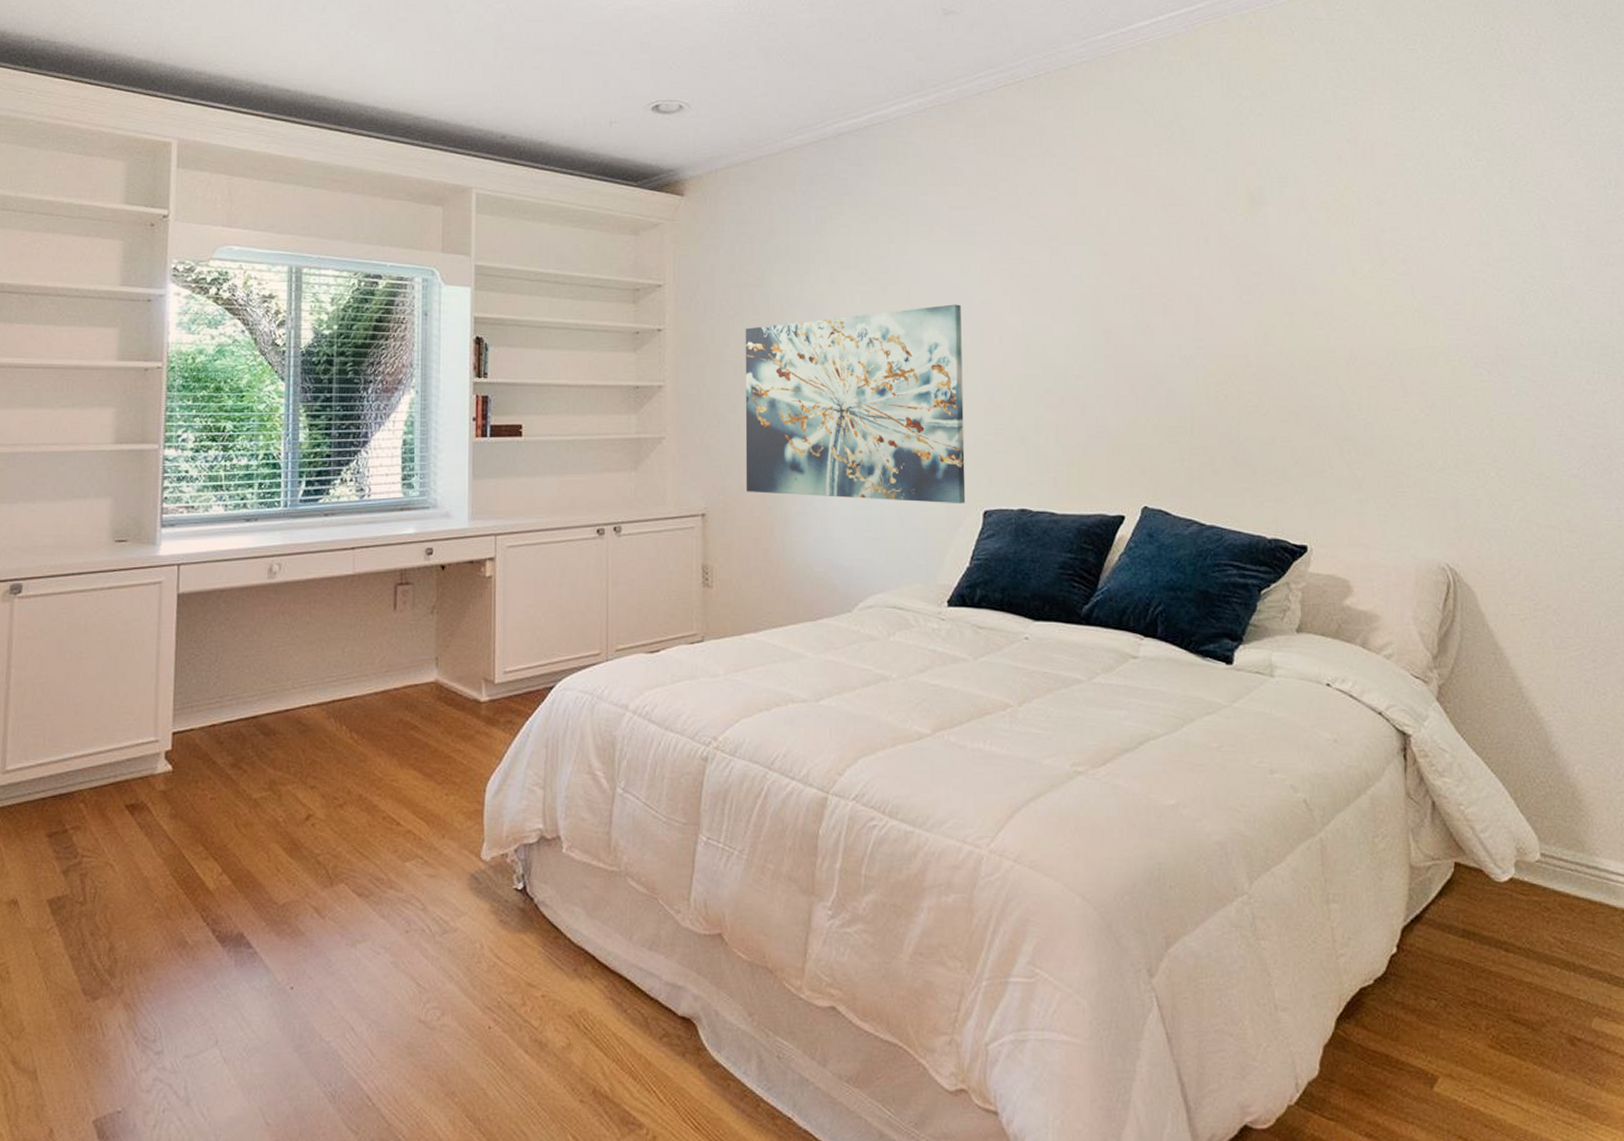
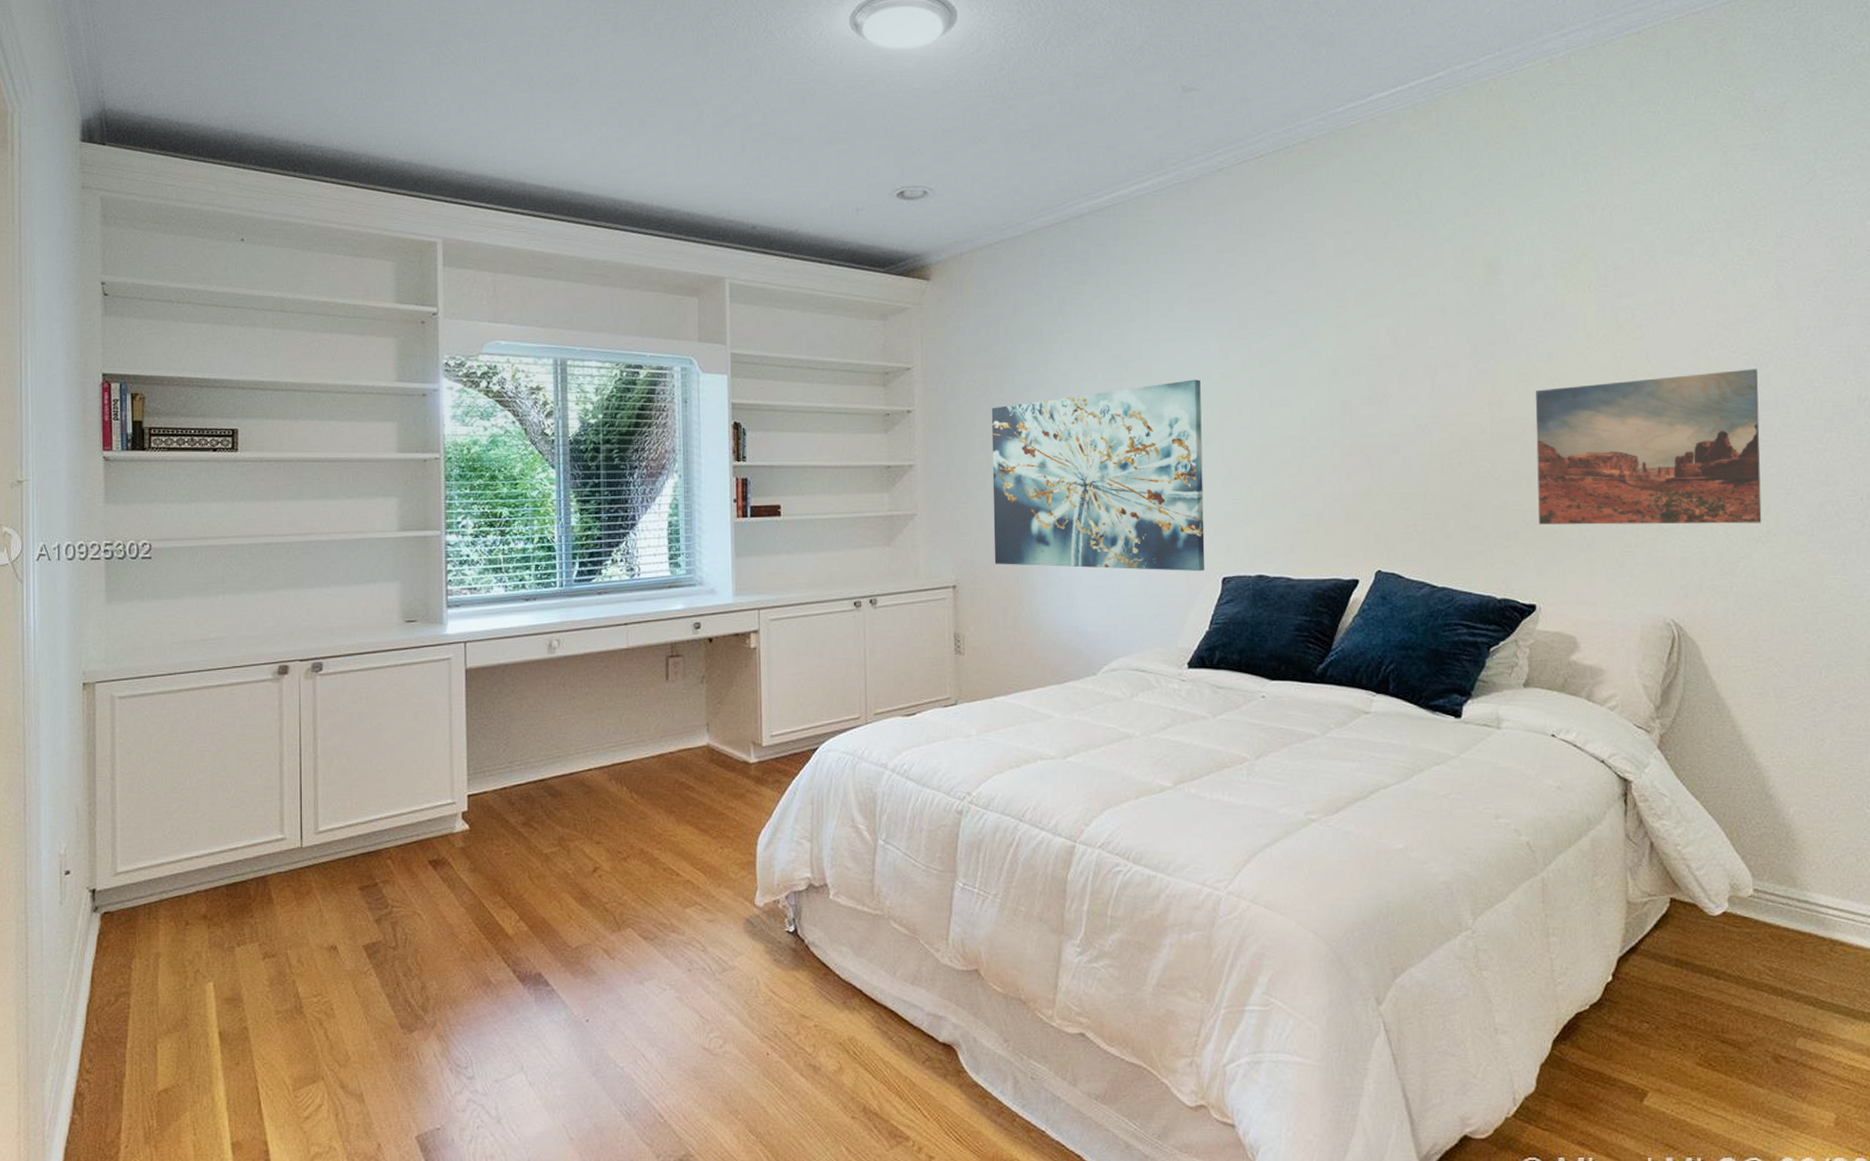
wall art: none [1302,307,1534,465] -> present [1535,369,1762,525]

